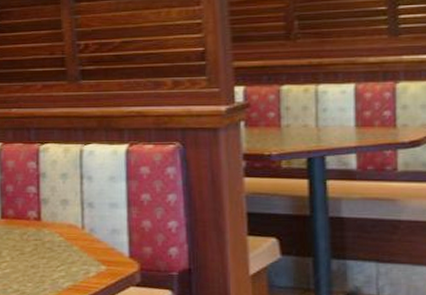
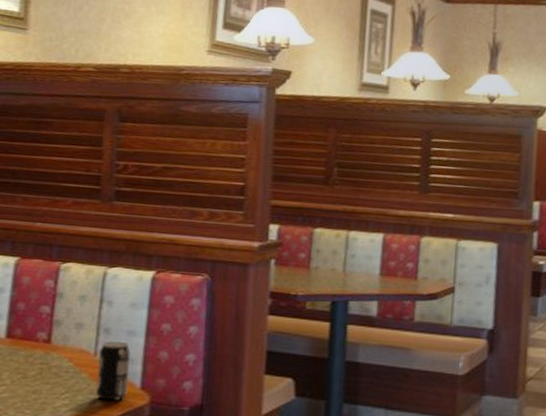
beverage can: none [85,215,117,270] -> present [96,341,131,401]

